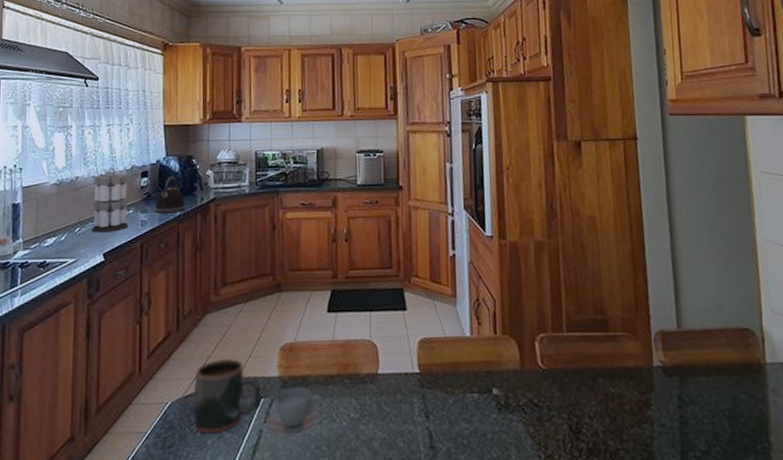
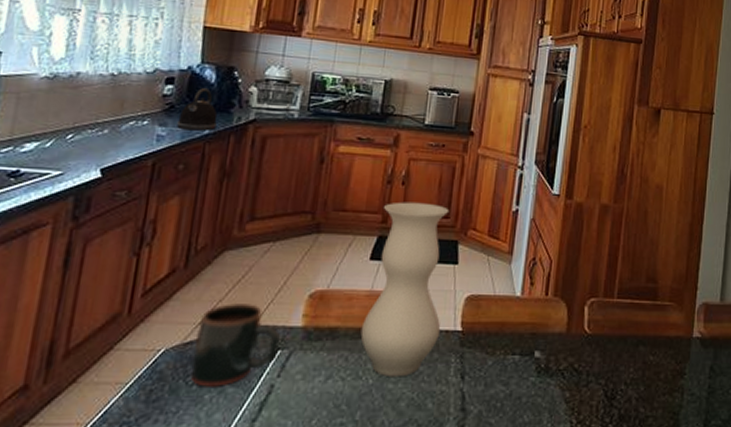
spice rack: present [92,167,129,233] -> none [89,67,147,145]
teacup: present [266,386,322,436] -> none [279,339,349,392]
vase: none [329,256,399,419] -> present [360,201,450,378]

